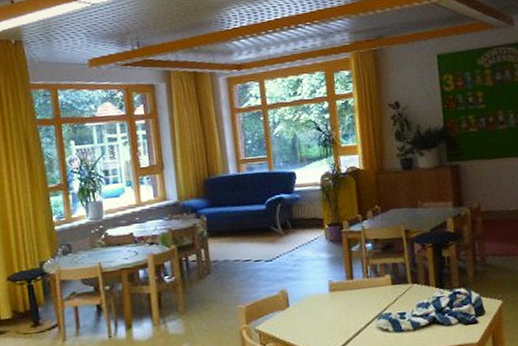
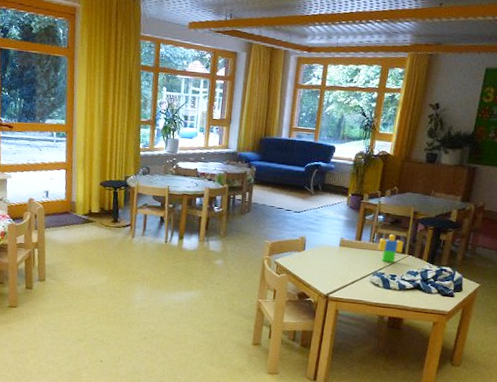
toy block figure: none [374,263,405,299] -> present [378,234,404,263]

